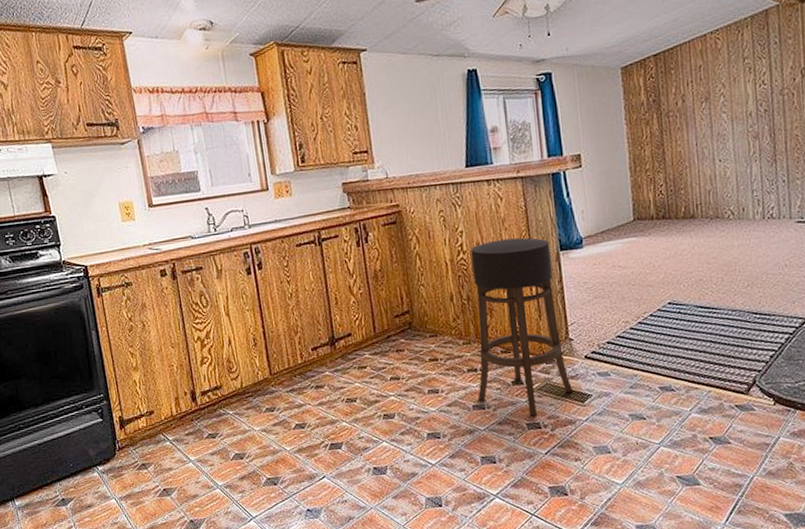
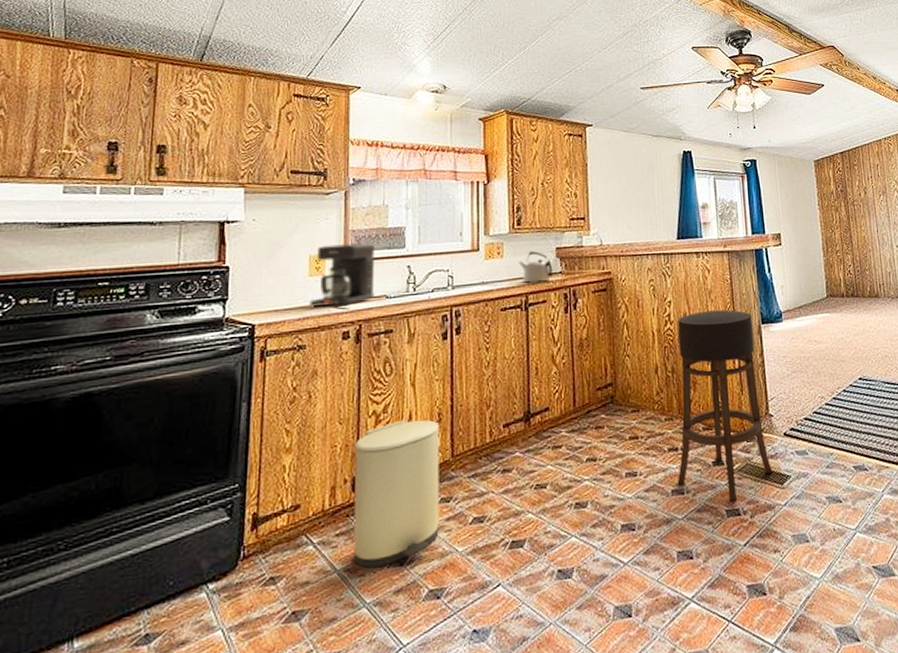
coffee maker: none [124,188,182,249] -> present [309,242,375,307]
pedal bin: none [187,344,269,460] -> present [353,419,440,568]
kettle: none [307,187,343,220] -> present [518,250,553,284]

